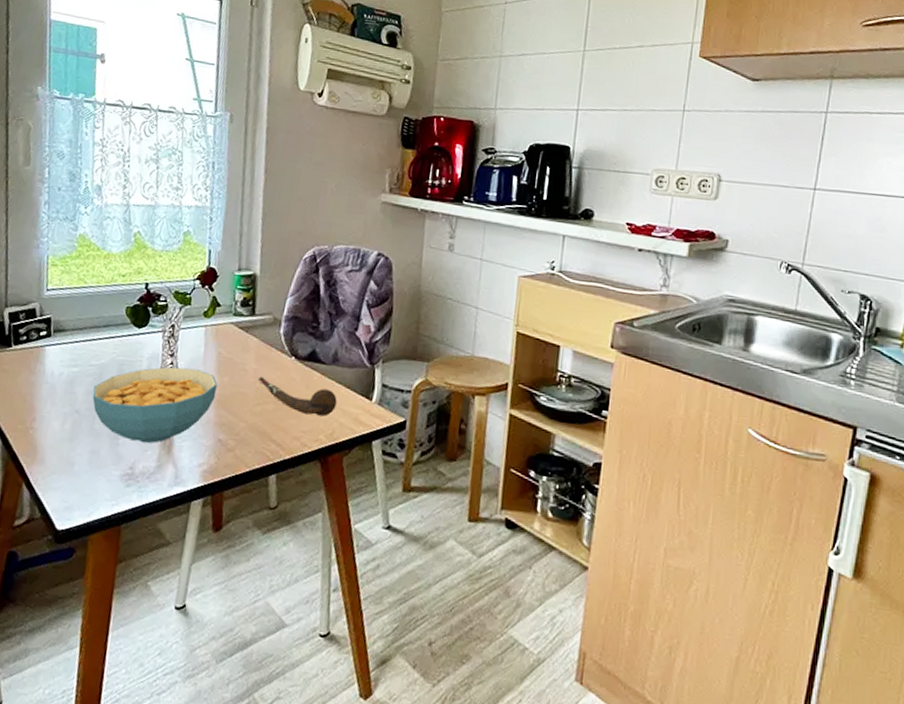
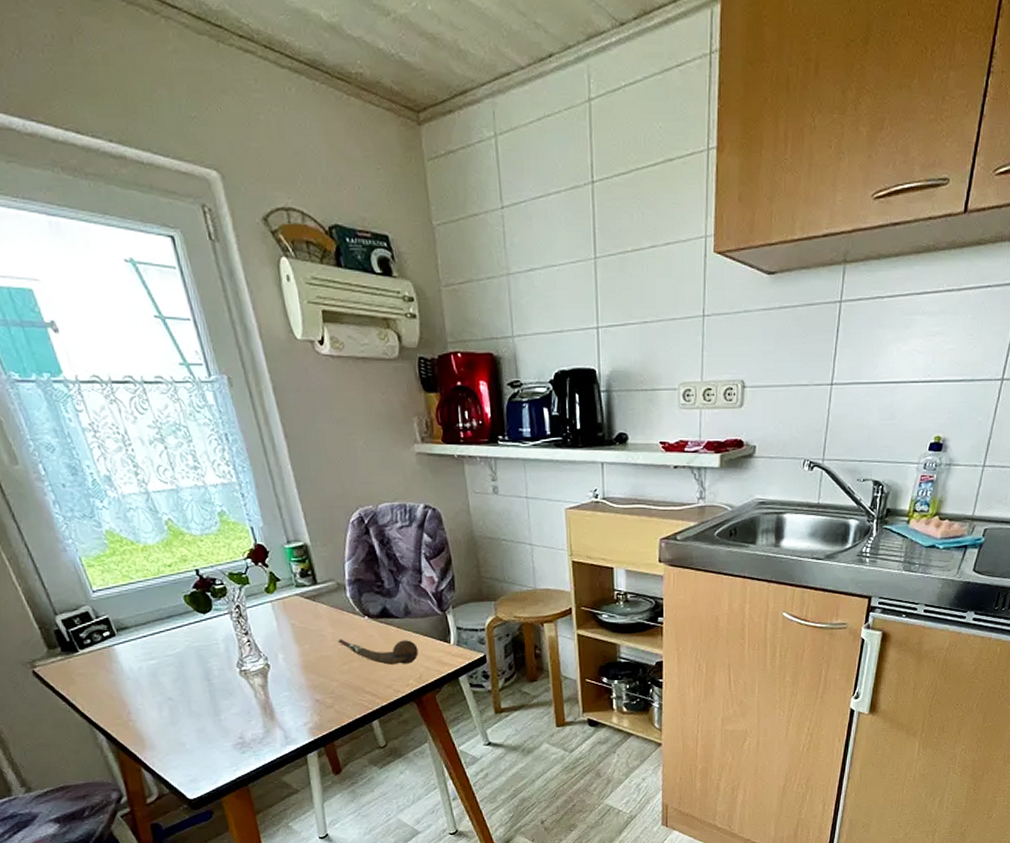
cereal bowl: present [92,366,218,444] -> none [178,641,302,715]

